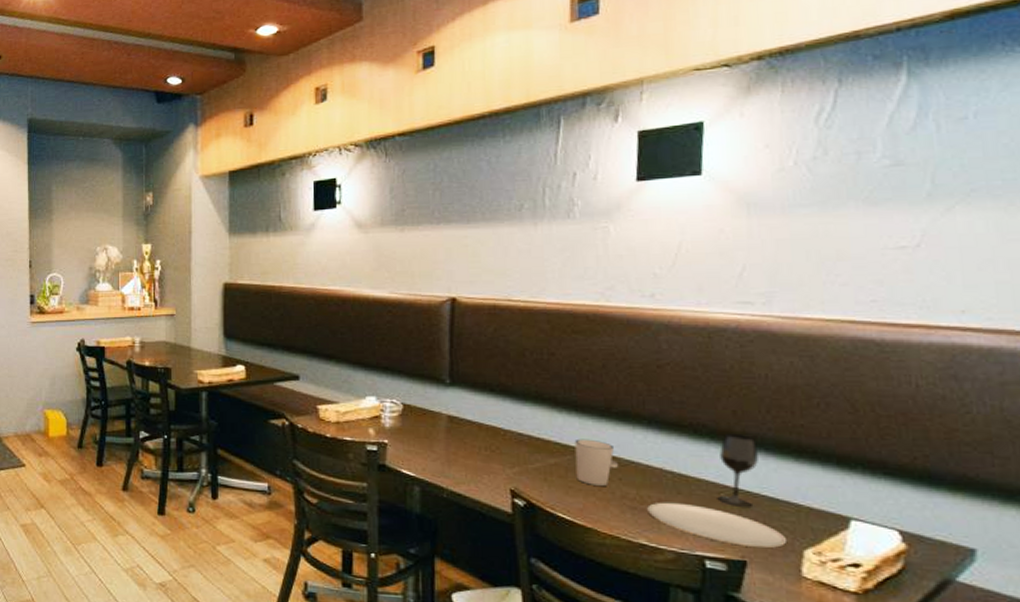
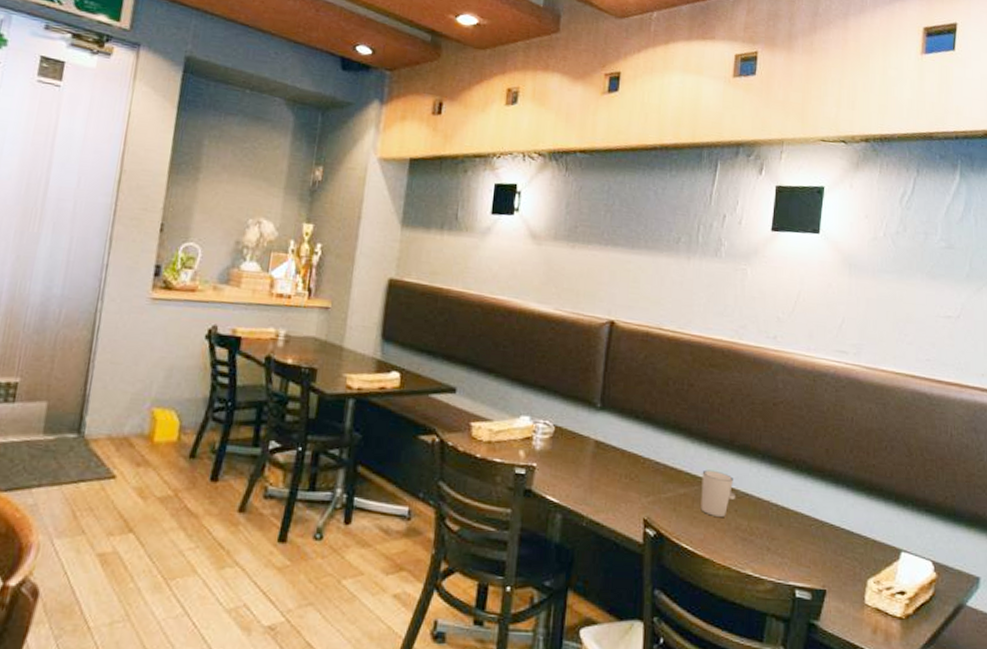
plate: present [647,502,788,548] -> none [755,533,857,577]
wine glass: present [717,433,758,509] -> none [809,470,841,541]

